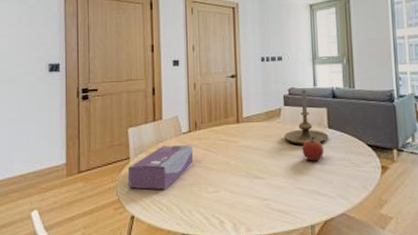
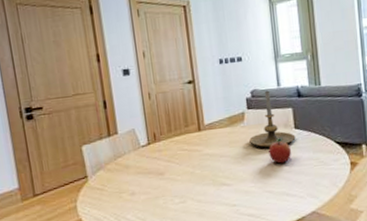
tissue box: present [127,145,194,190] -> none [87,158,157,207]

